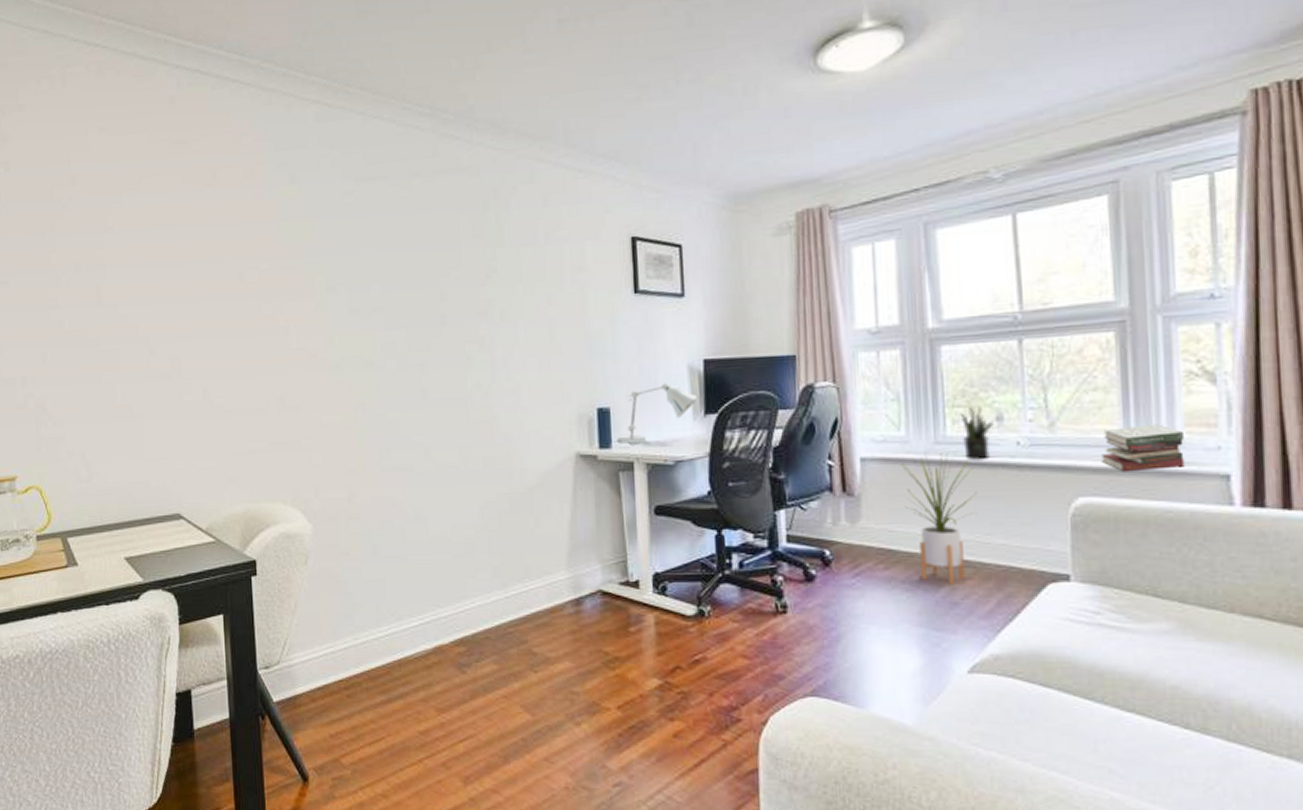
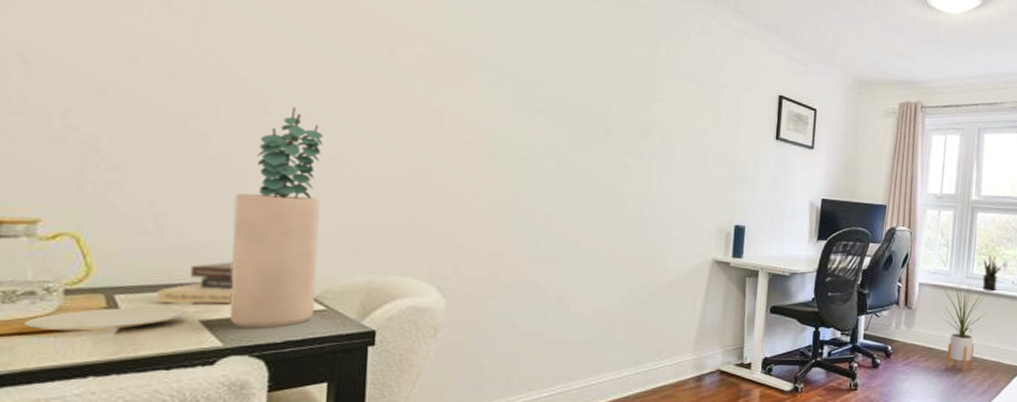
plate: none [15,547,116,572] -> present [24,307,187,331]
books: none [94,501,145,544] -> present [156,262,234,305]
vase: none [137,346,207,562] -> present [229,107,324,328]
desk lamp: present [615,383,700,445] -> none [746,213,815,258]

